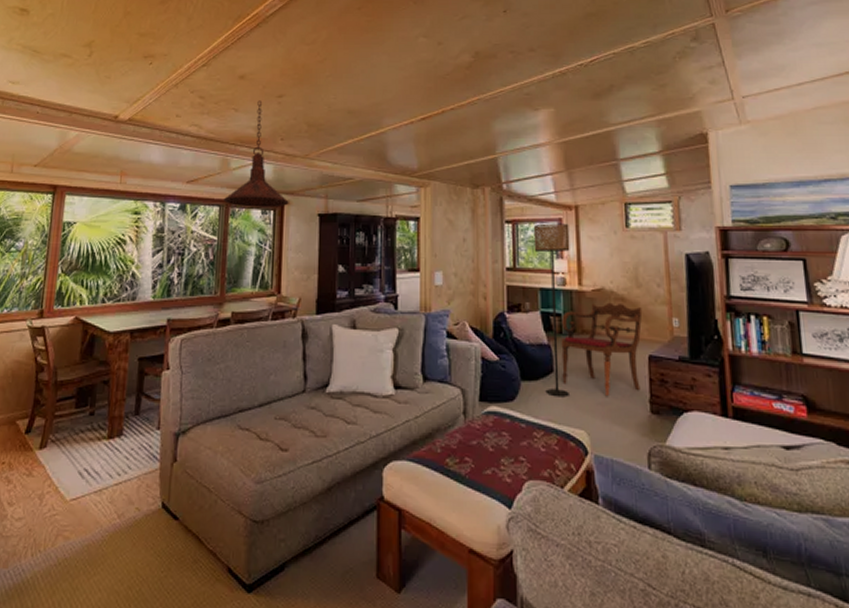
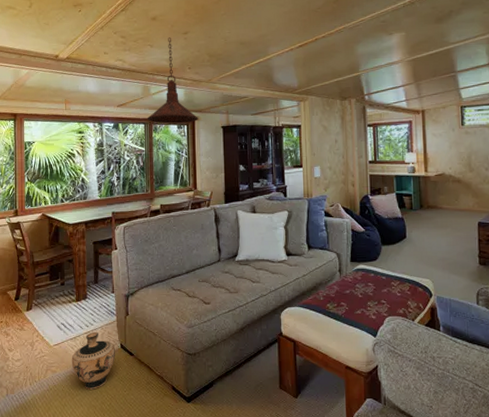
ceramic jug: none [92,482,154,567] -> present [71,331,115,390]
floor lamp: present [533,223,570,397] -> none [389,124,418,256]
armchair: present [561,302,643,395] -> none [412,184,474,253]

